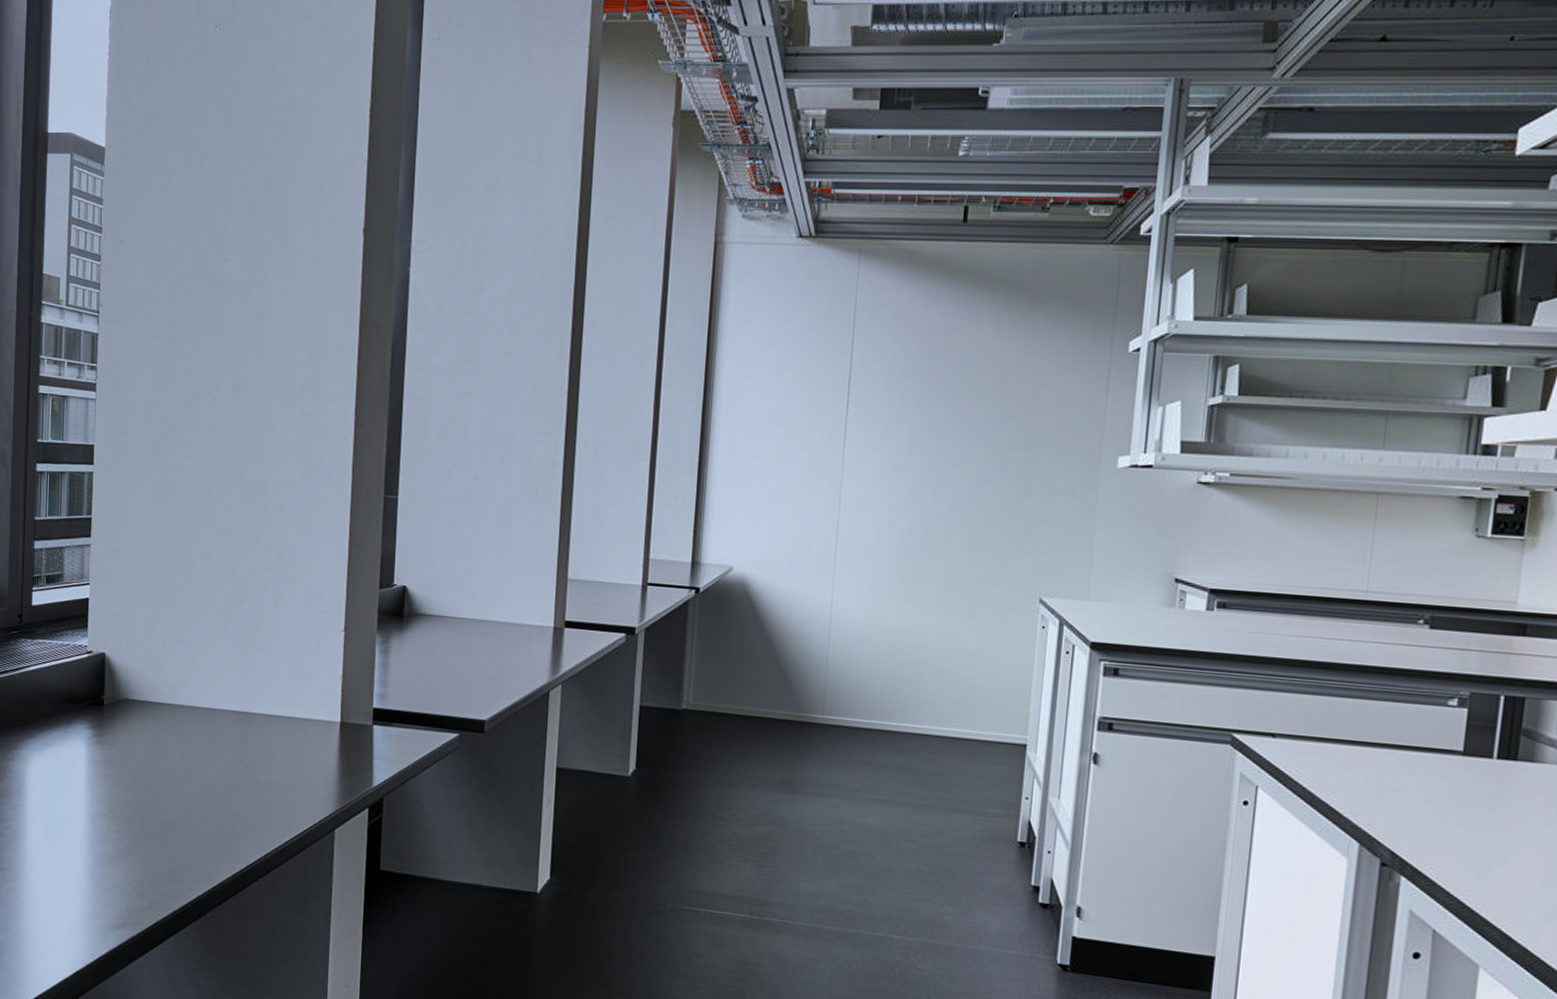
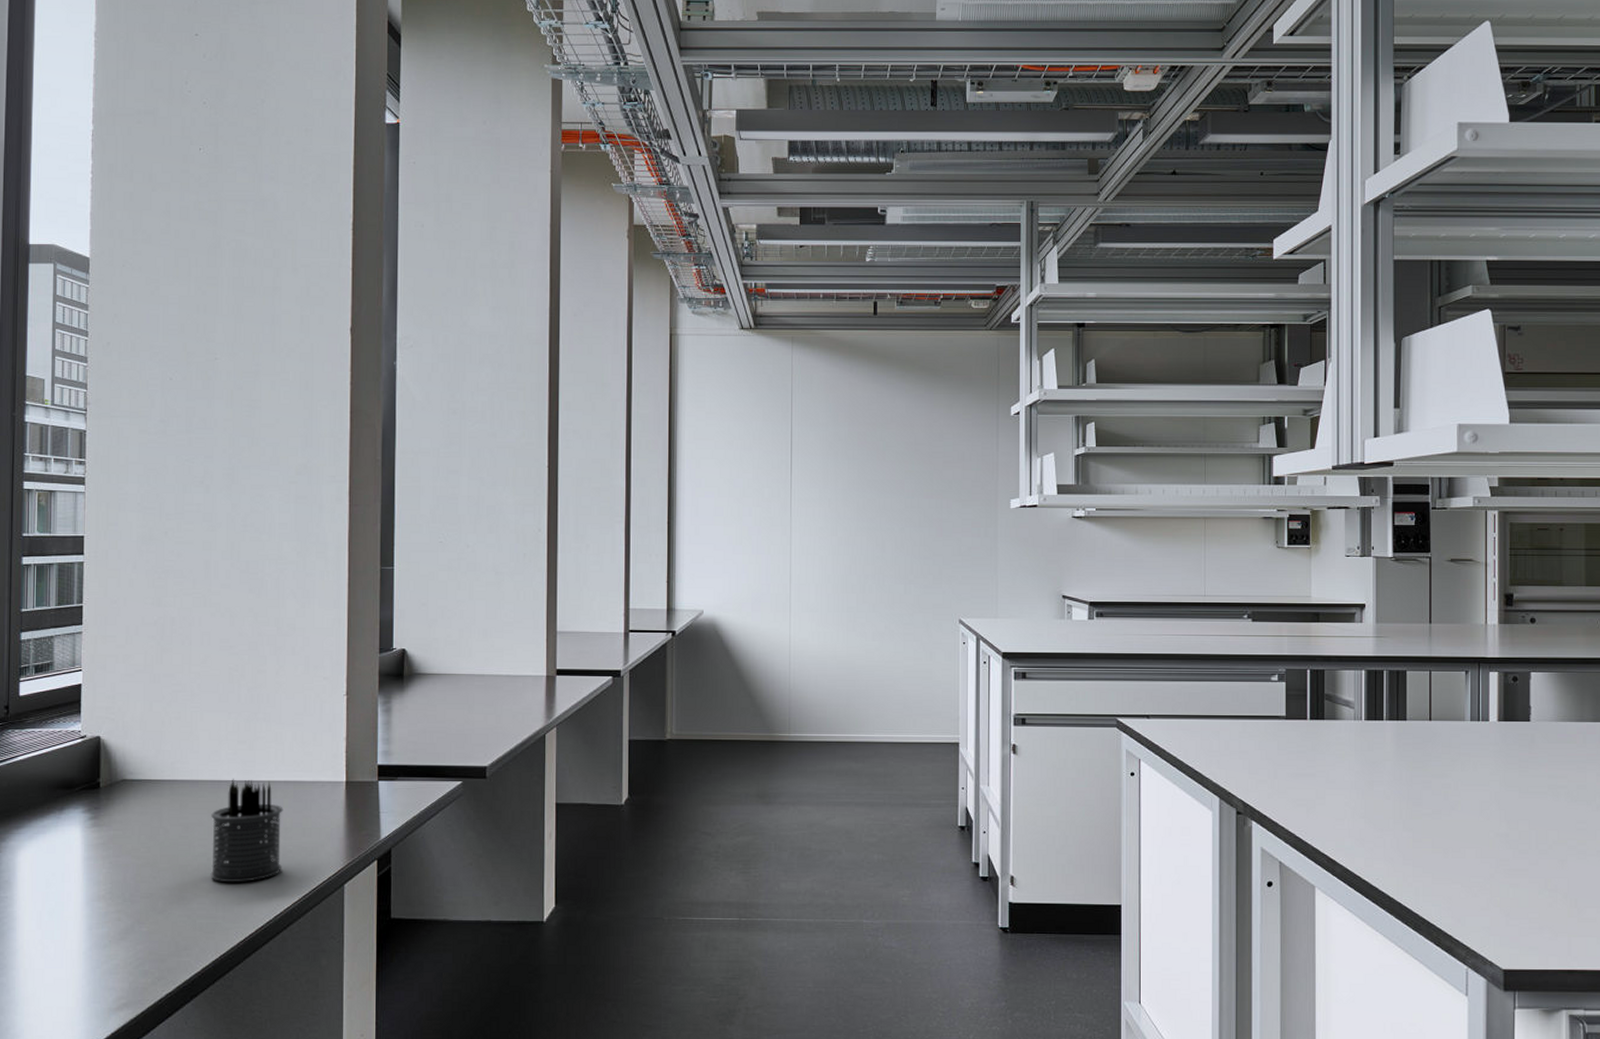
pen holder: none [205,708,278,816] -> present [210,778,283,882]

